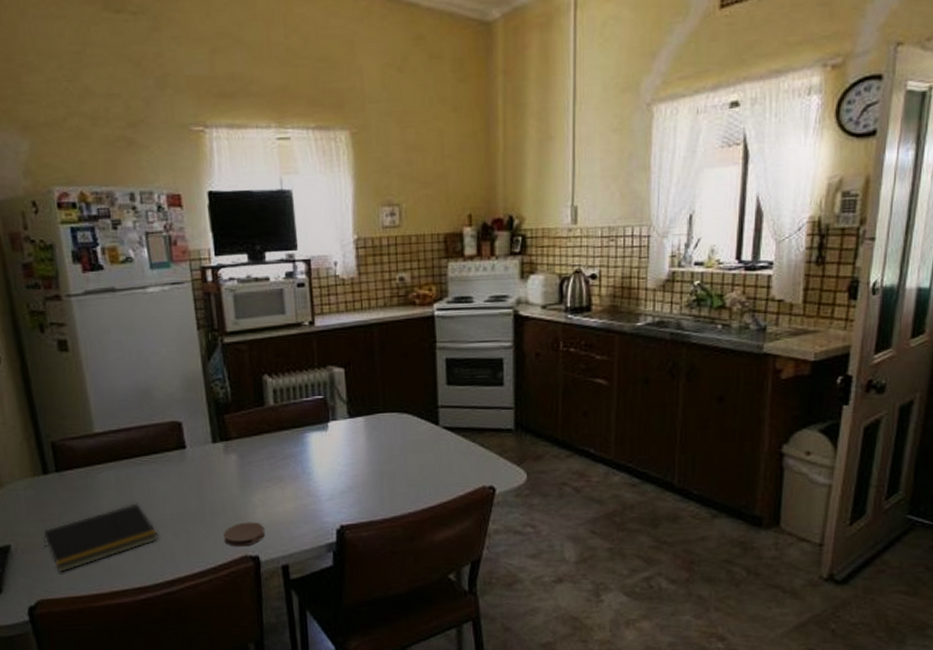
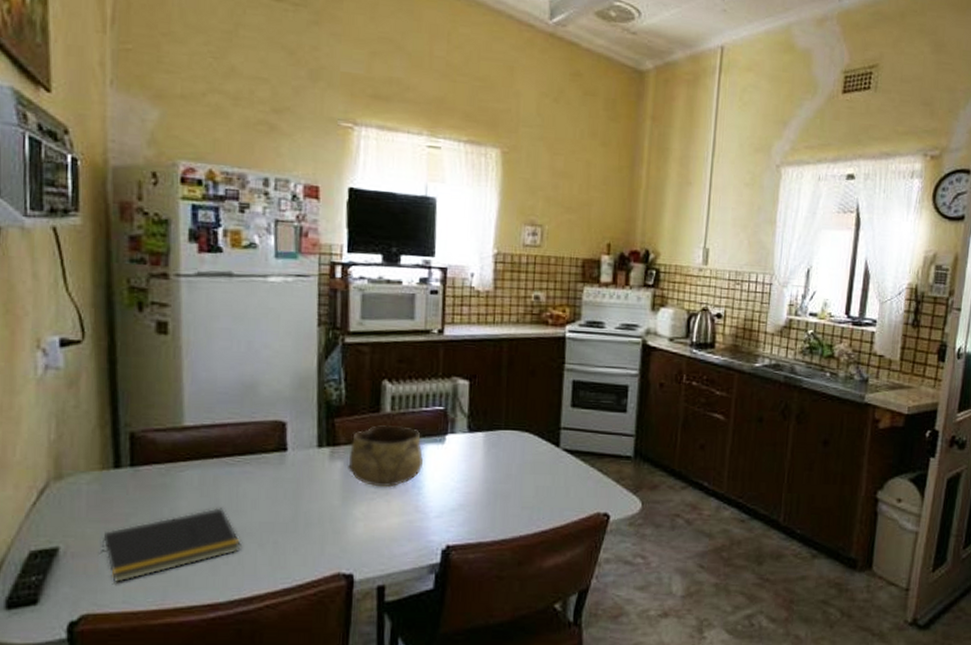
coaster: present [223,522,265,547] -> none [316,536,363,563]
decorative bowl: none [241,416,310,476] -> present [348,424,423,488]

